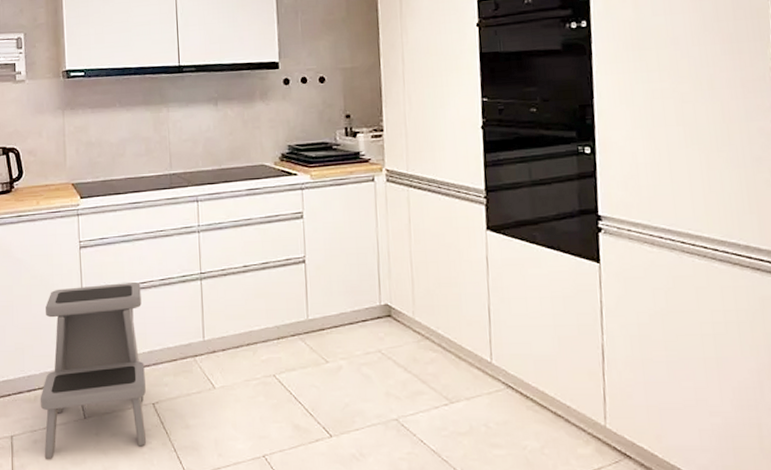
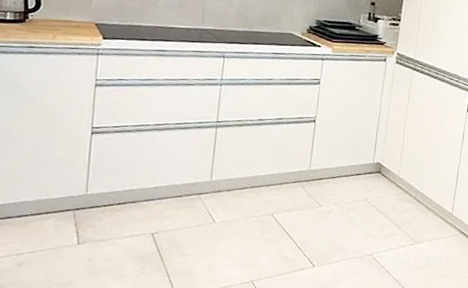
step stool: present [40,282,146,460] -> none [28,122,155,282]

